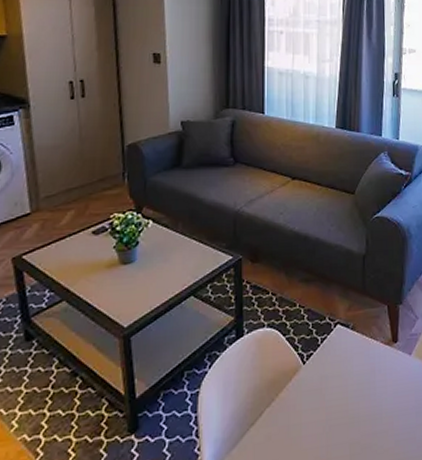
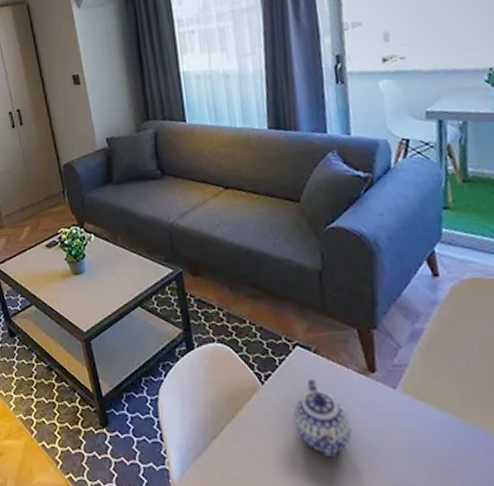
teapot: none [328,353,374,426] -> present [293,378,352,458]

